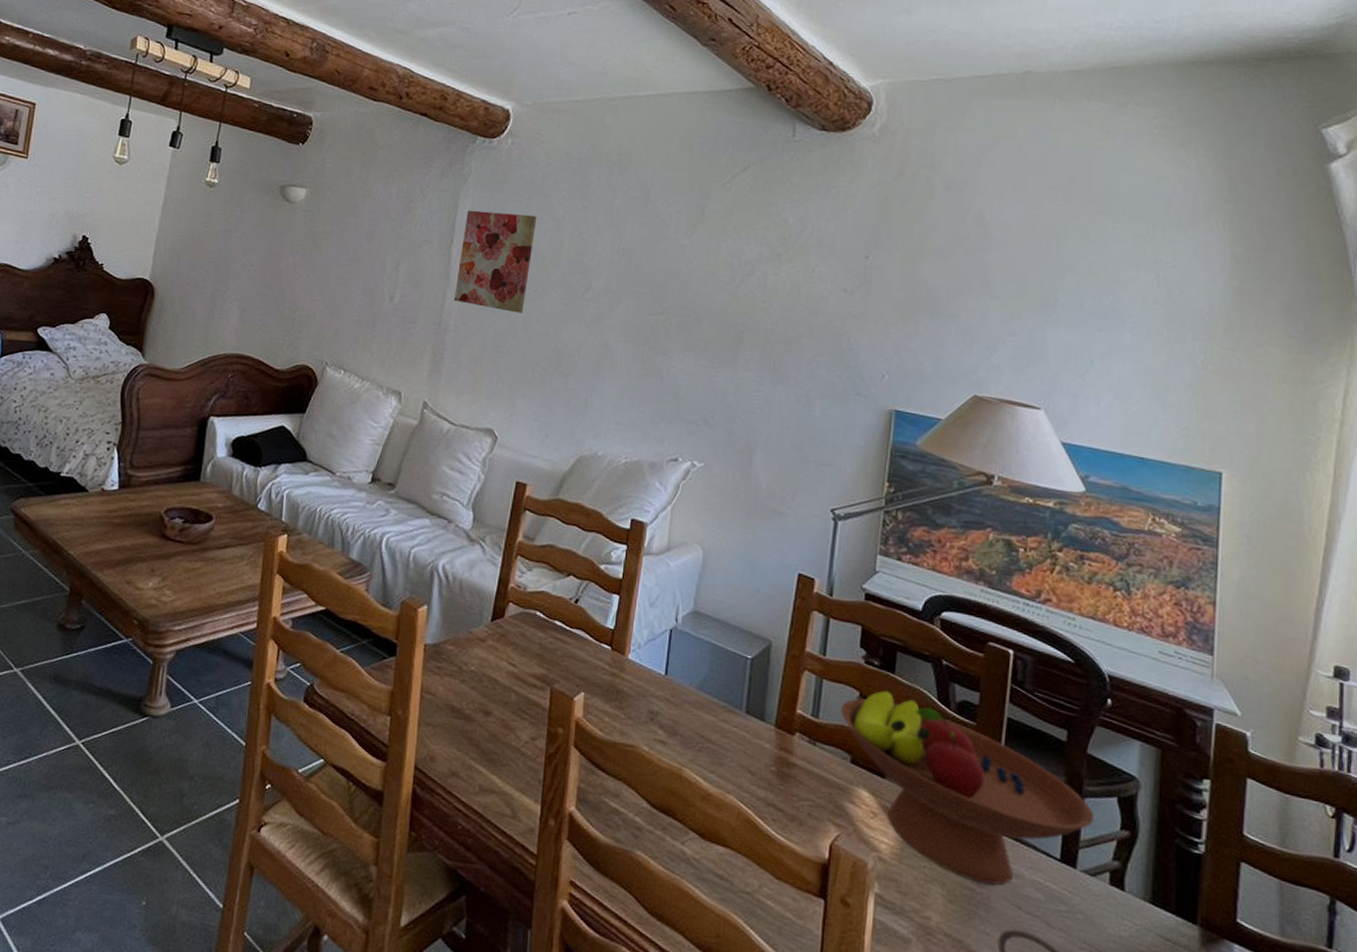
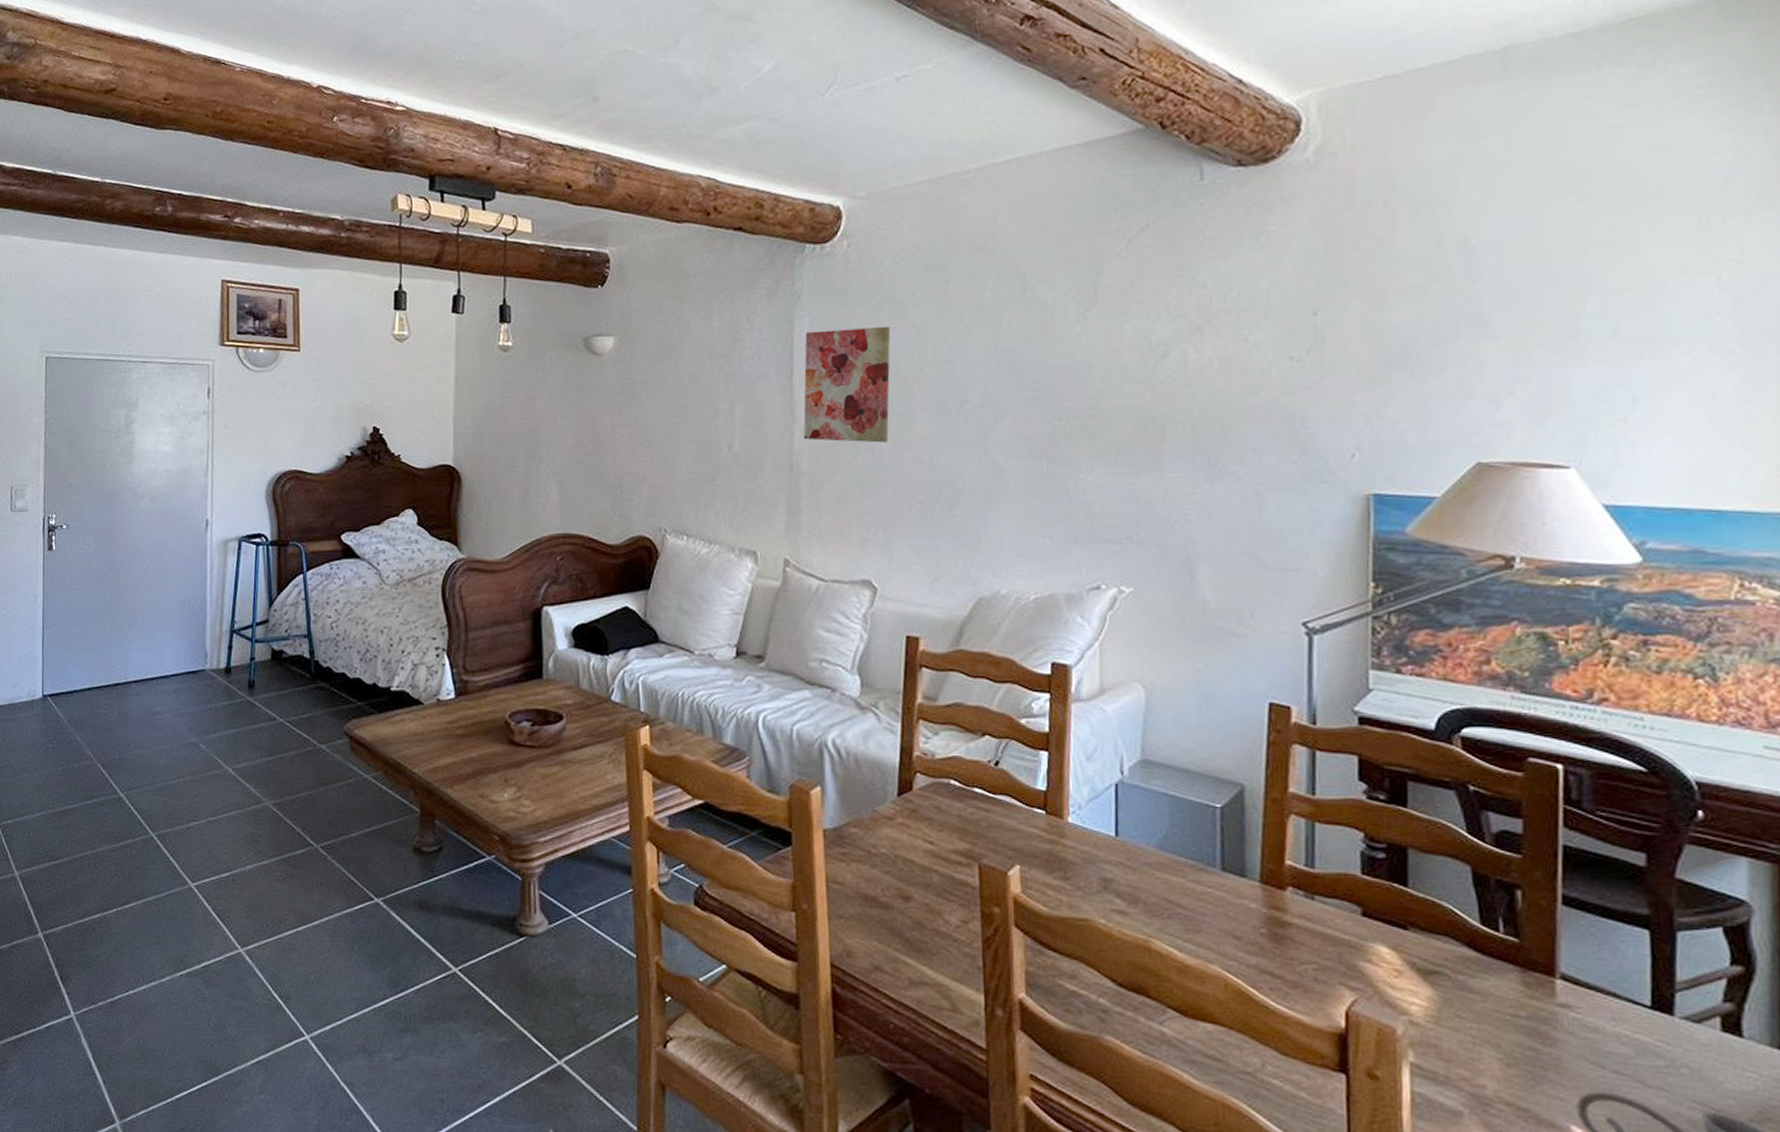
fruit bowl: present [841,691,1094,886] -> none [1342,828,1692,1043]

